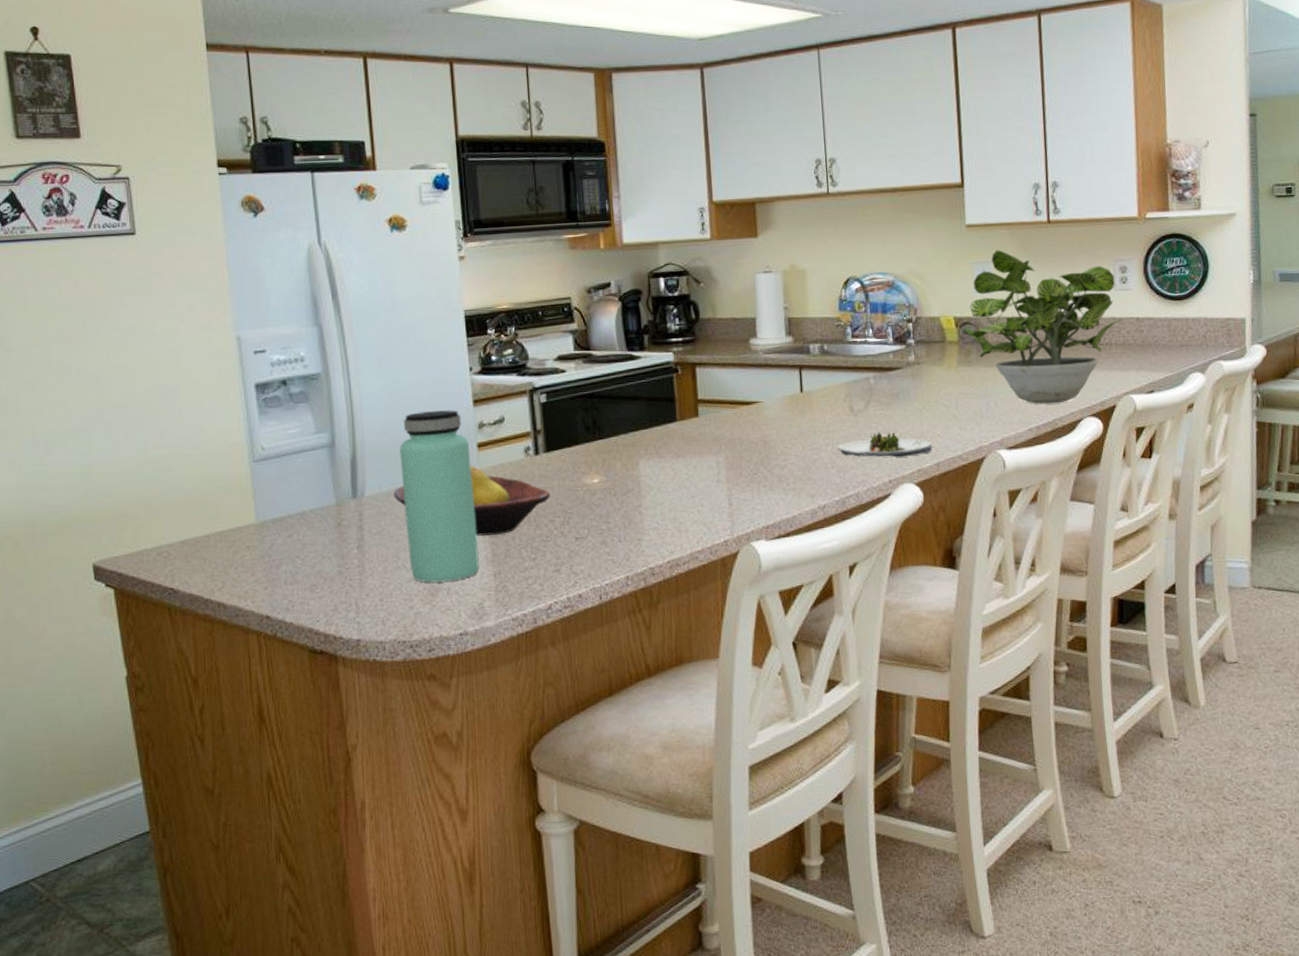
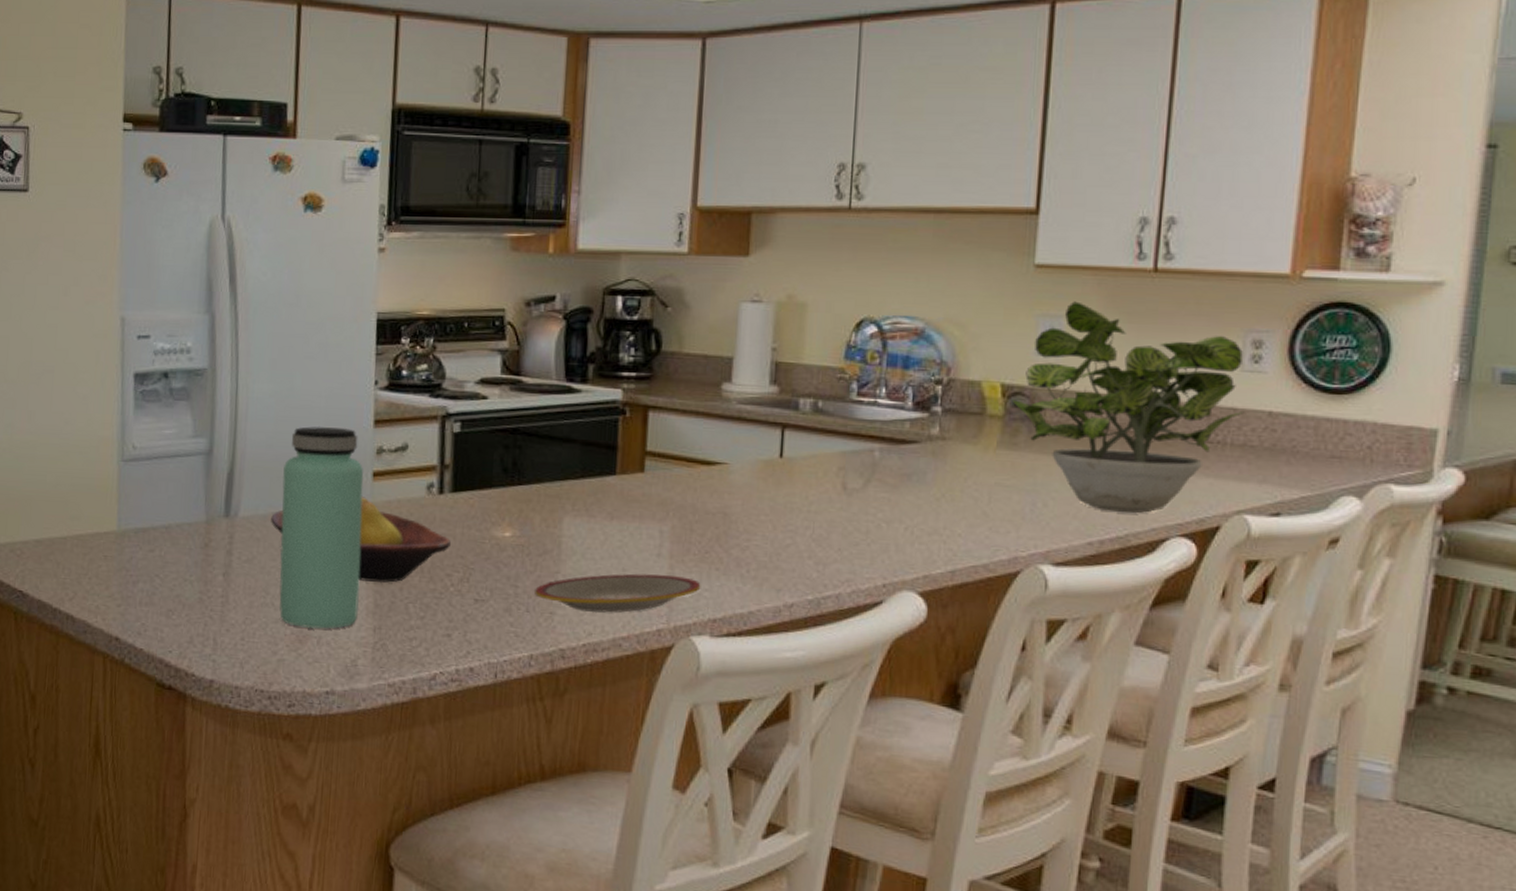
plate: none [624,496,754,535] -> present [535,573,701,613]
salad plate: present [837,431,932,458] -> none [818,519,948,557]

